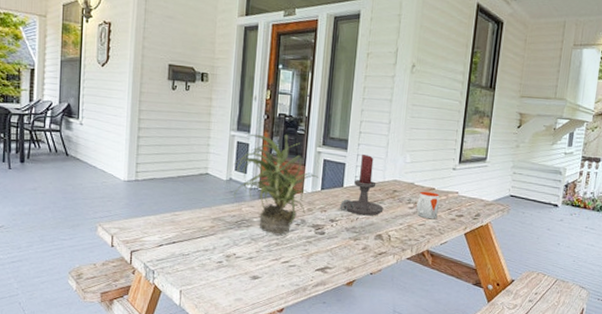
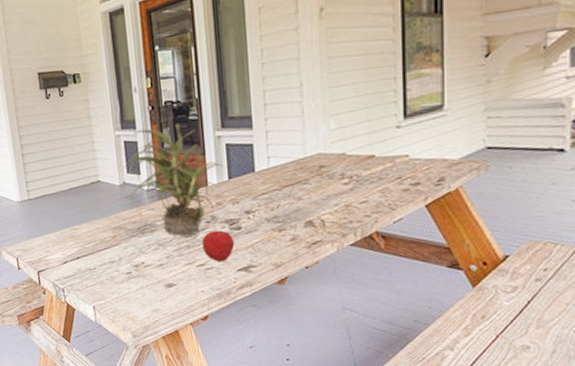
apple: none [289,232,317,261] -> present [201,230,235,262]
candle holder: present [340,155,384,215] -> none [254,129,310,201]
mug: present [416,191,440,220] -> none [353,160,384,194]

